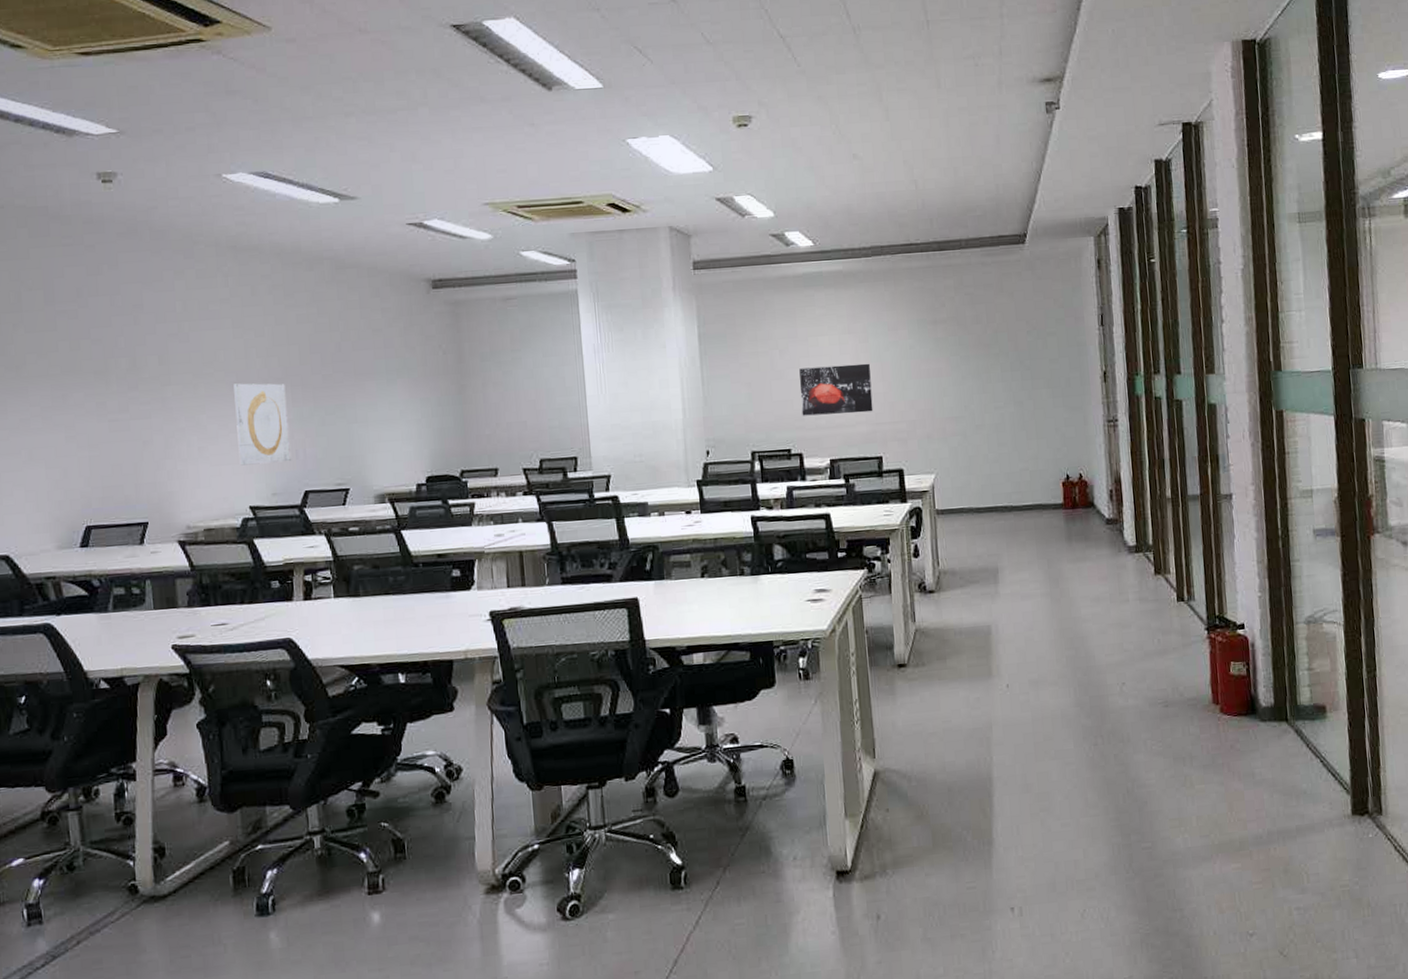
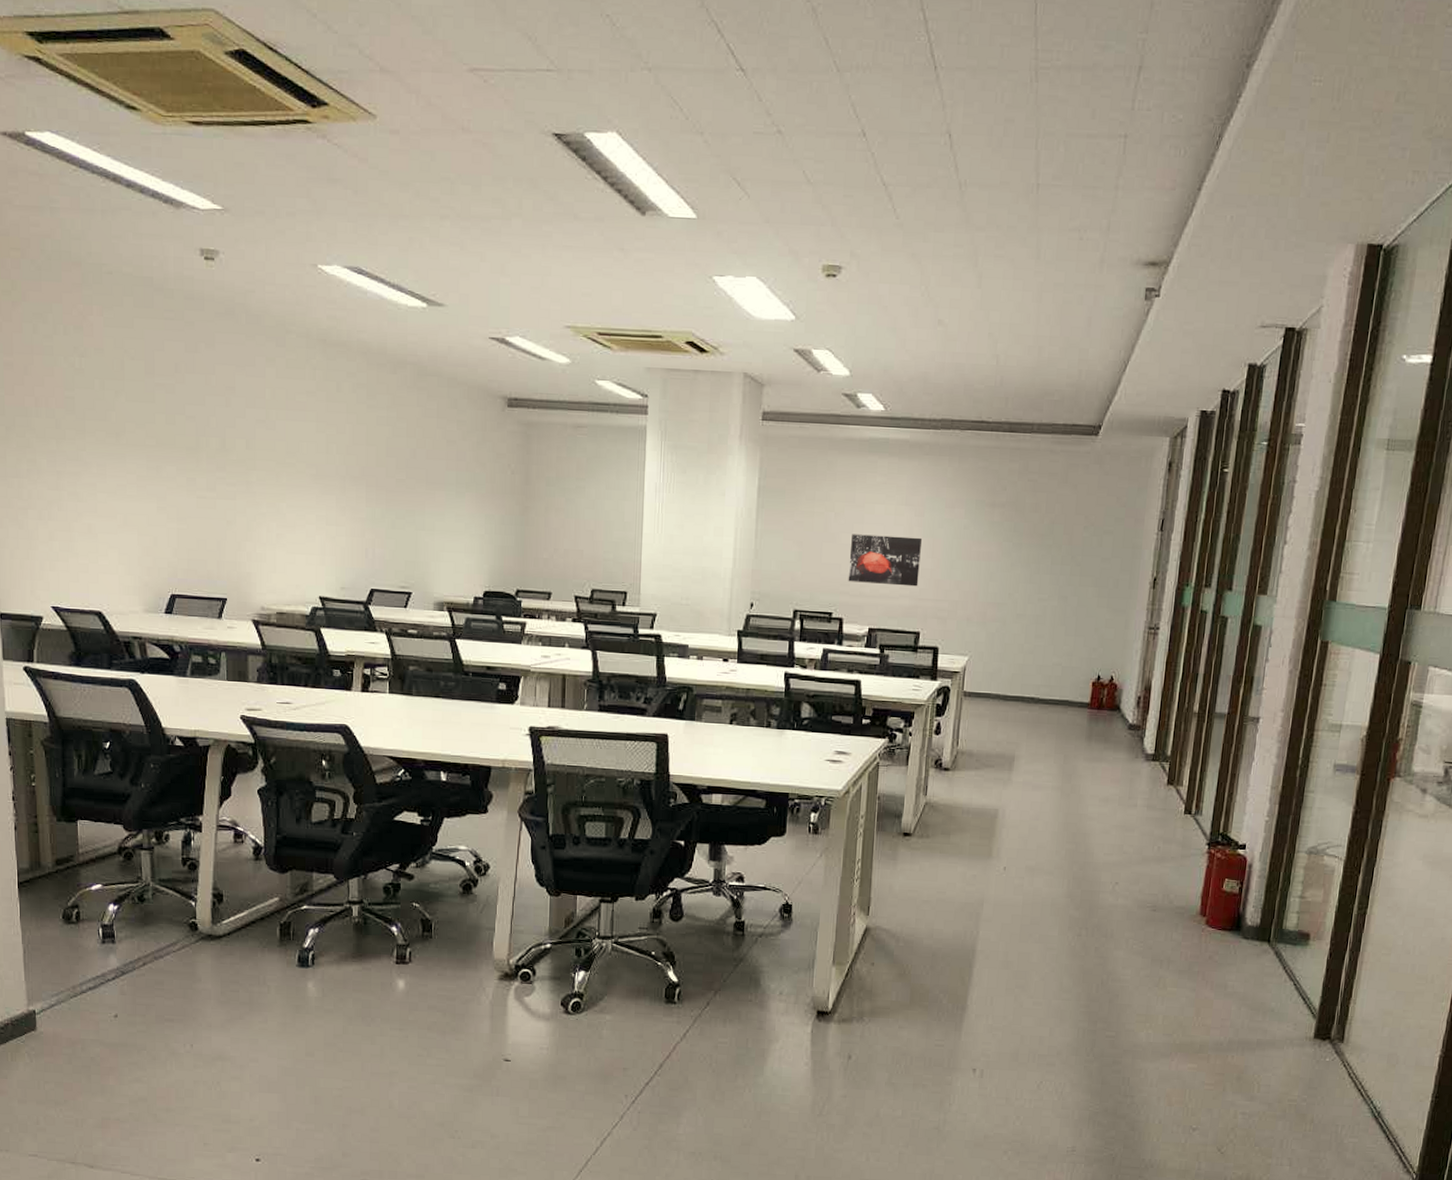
wall art: present [234,383,292,466] -> none [313,477,362,559]

